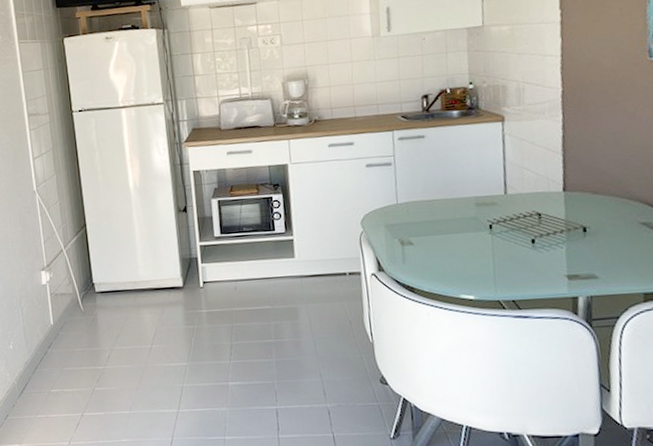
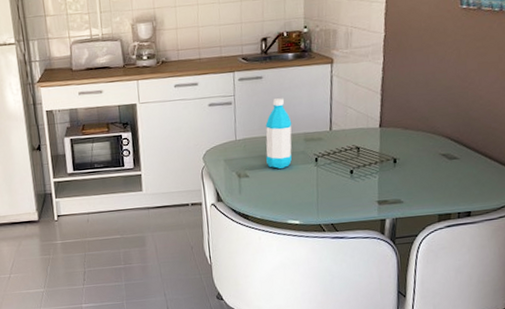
water bottle: none [430,158,462,237] -> present [265,98,292,170]

